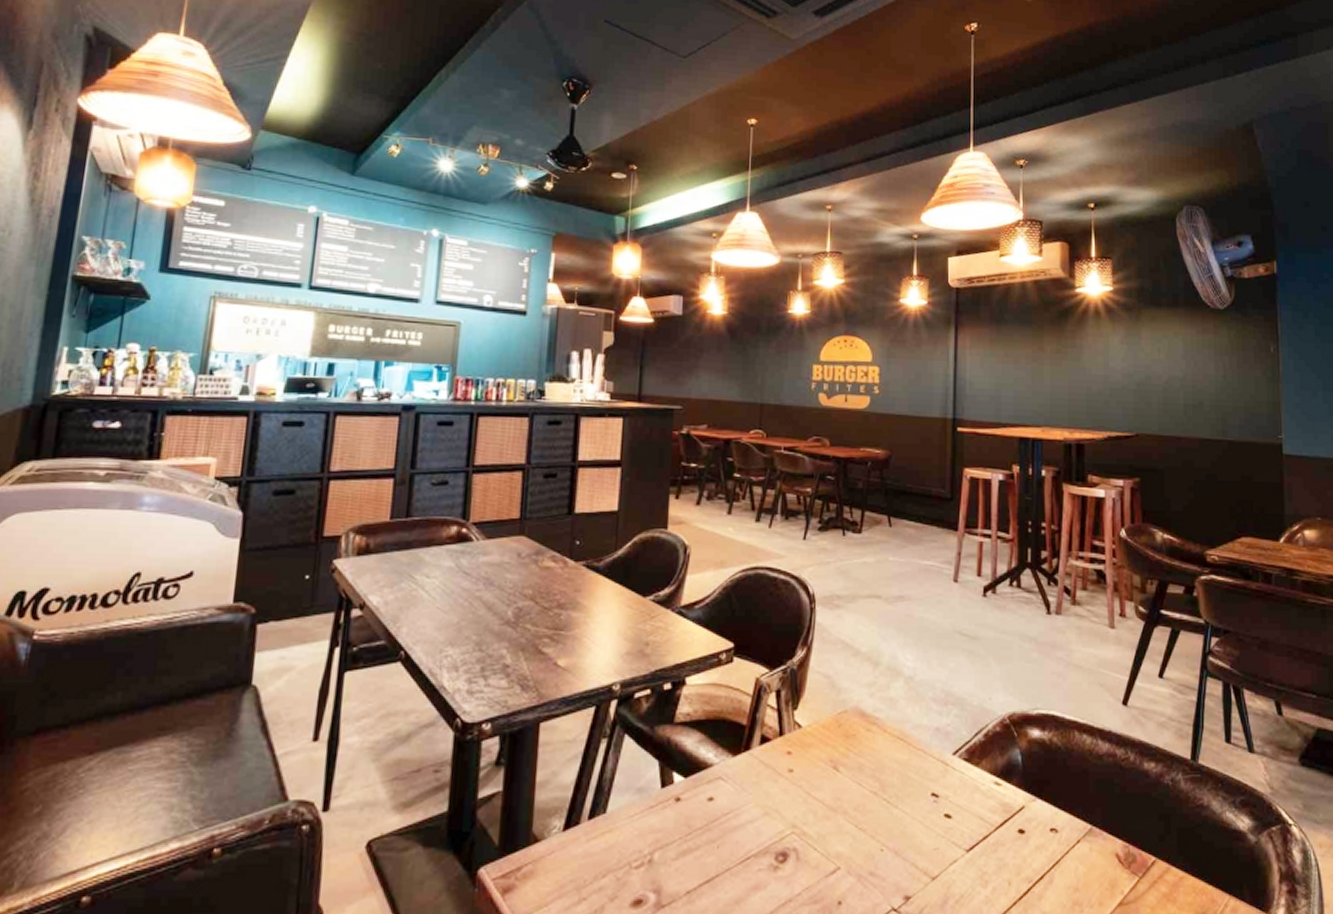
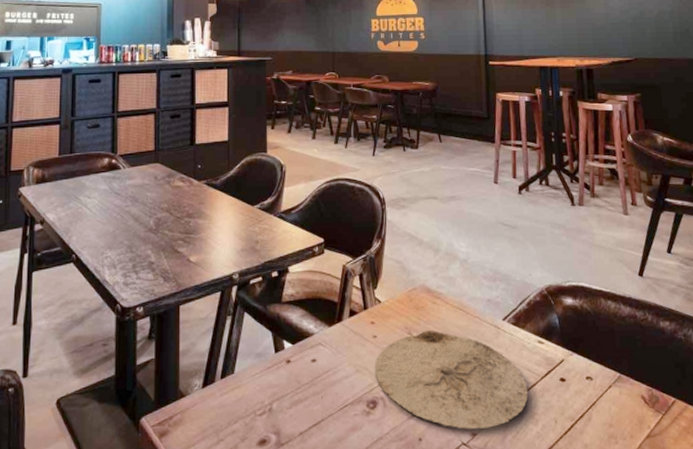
plate: none [787,765,978,891] -> present [374,330,528,429]

